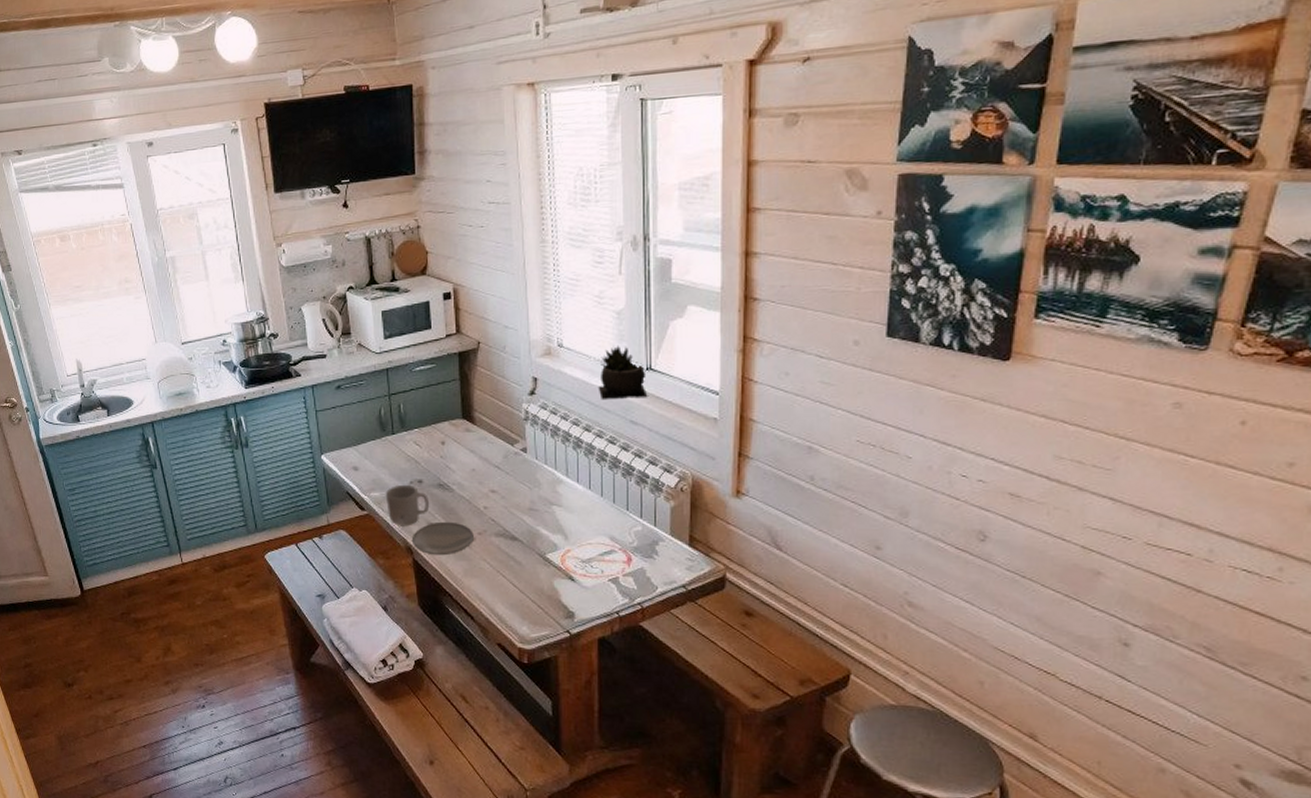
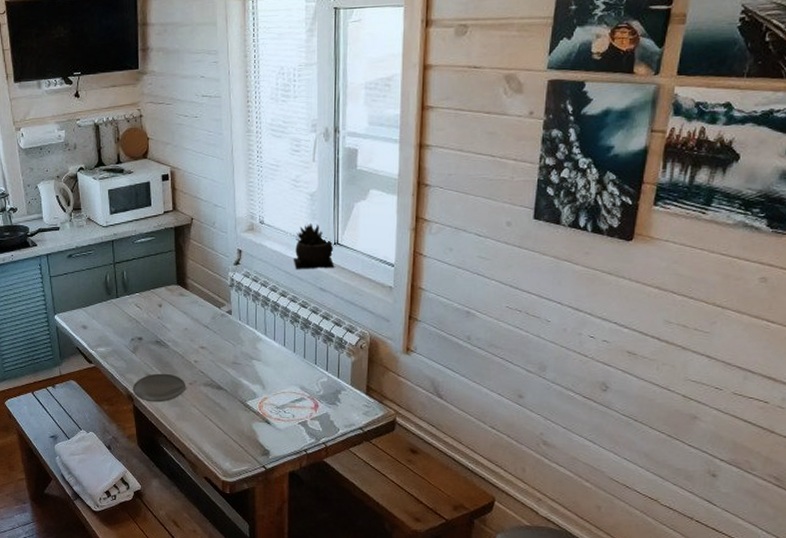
mug: present [385,484,430,526] -> none [110,341,148,377]

